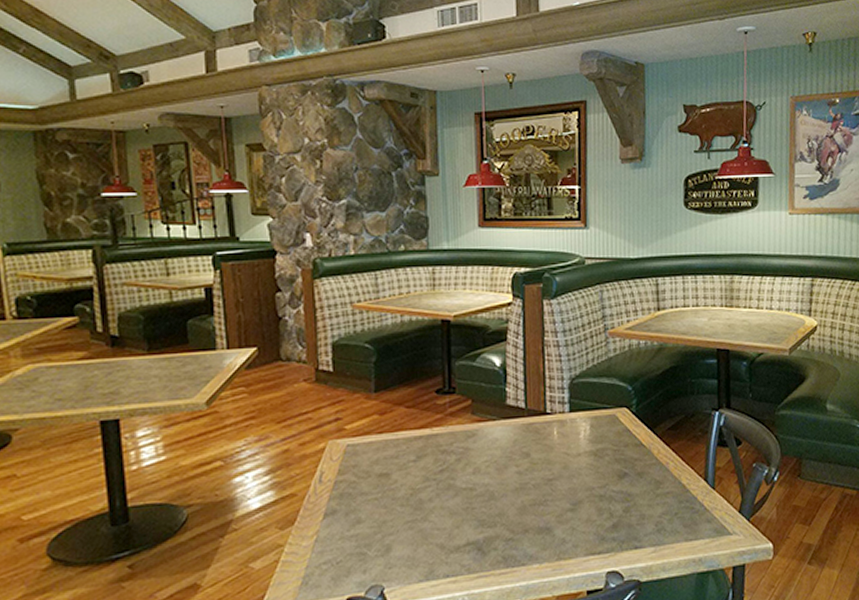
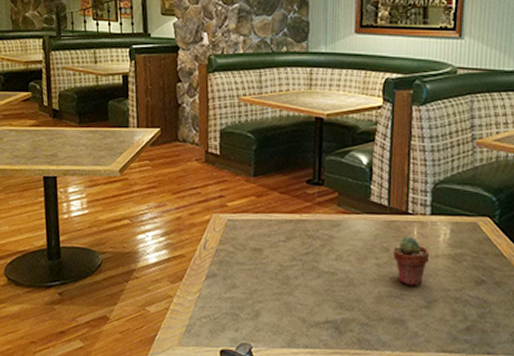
potted succulent: none [533,438,571,491] -> present [393,237,429,287]

